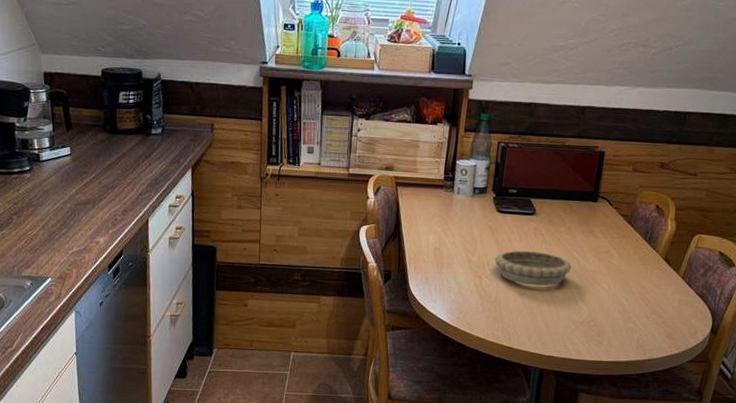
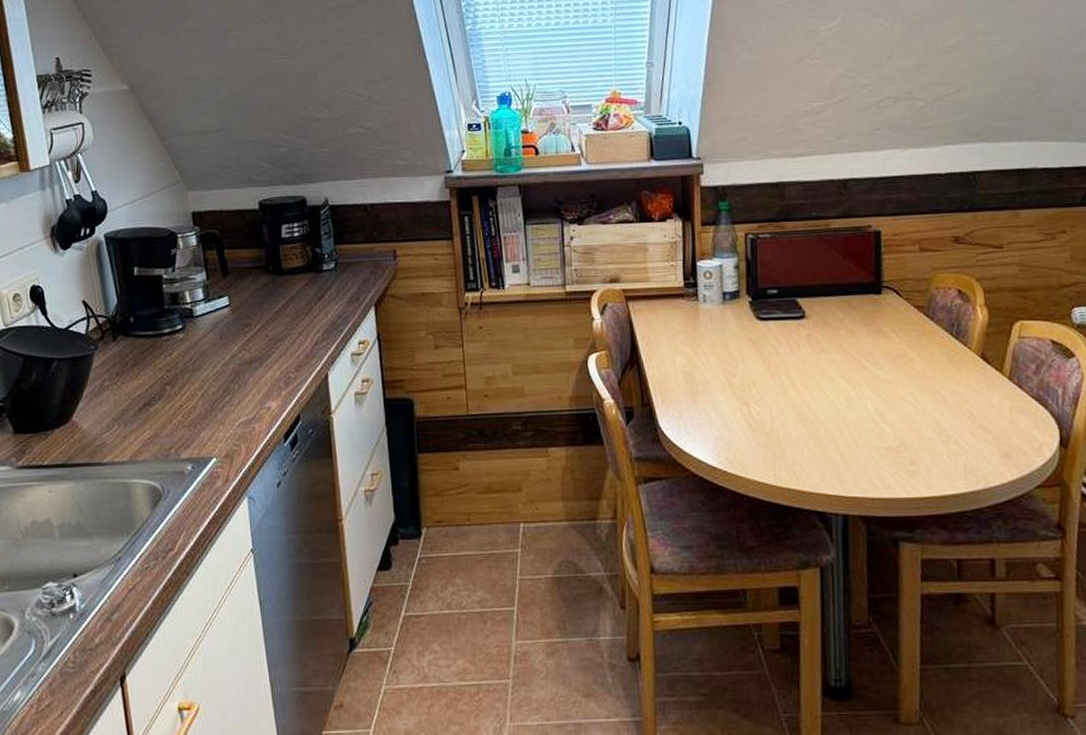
decorative bowl: present [494,250,572,286] -> none [762,363,862,408]

